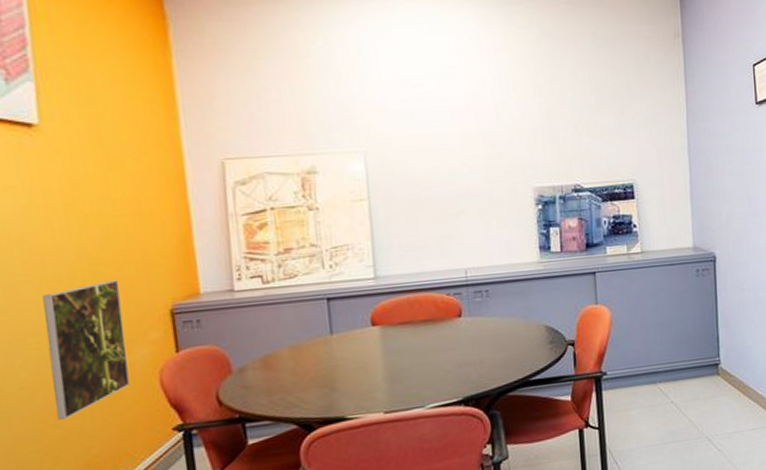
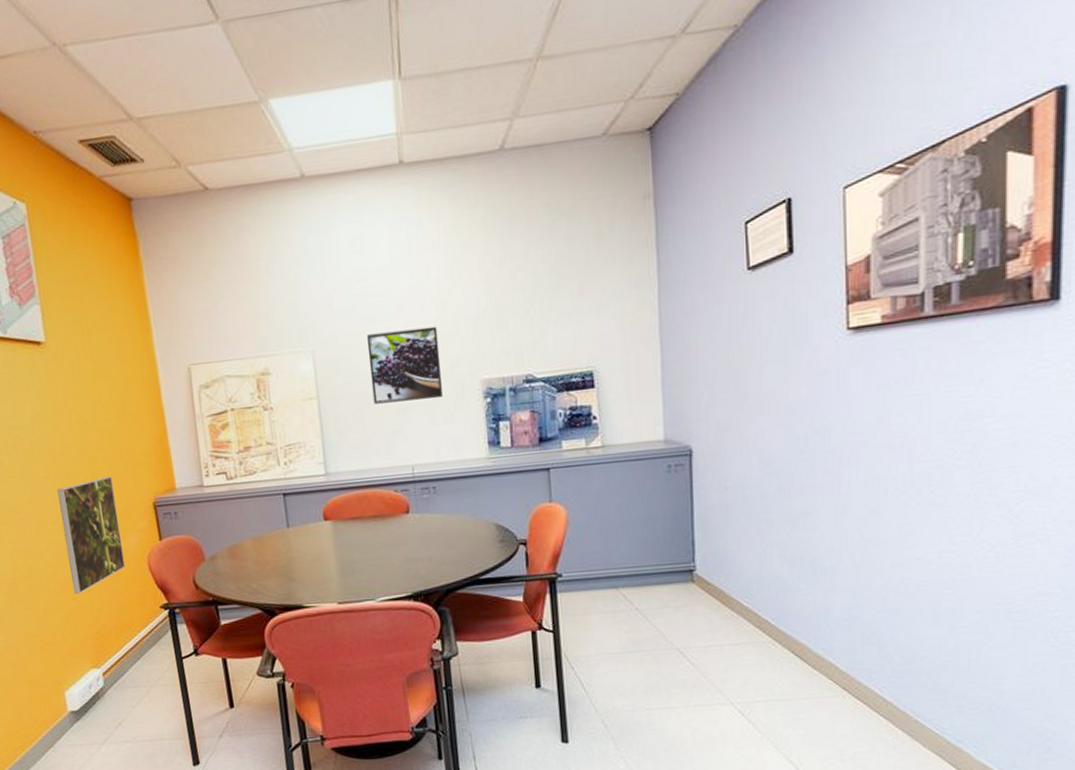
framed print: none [421,135,497,208] -> present [366,326,444,404]

